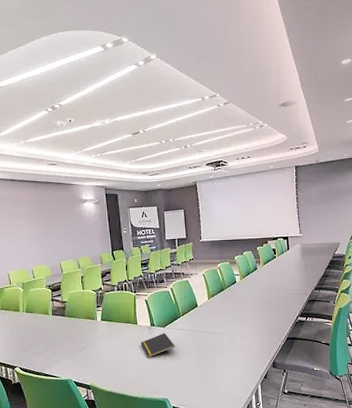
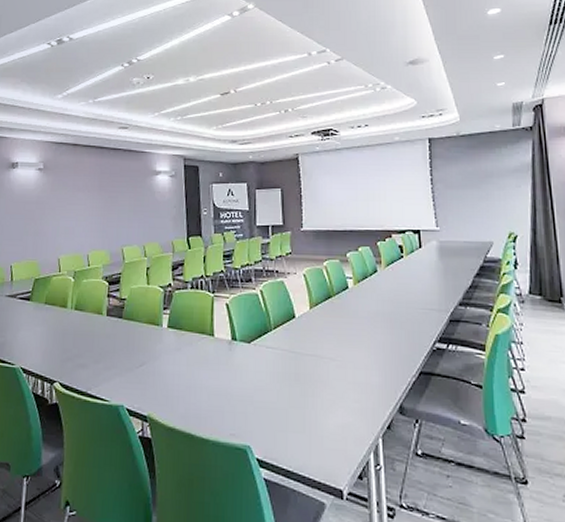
notepad: present [141,333,175,358] -> none [217,351,263,385]

